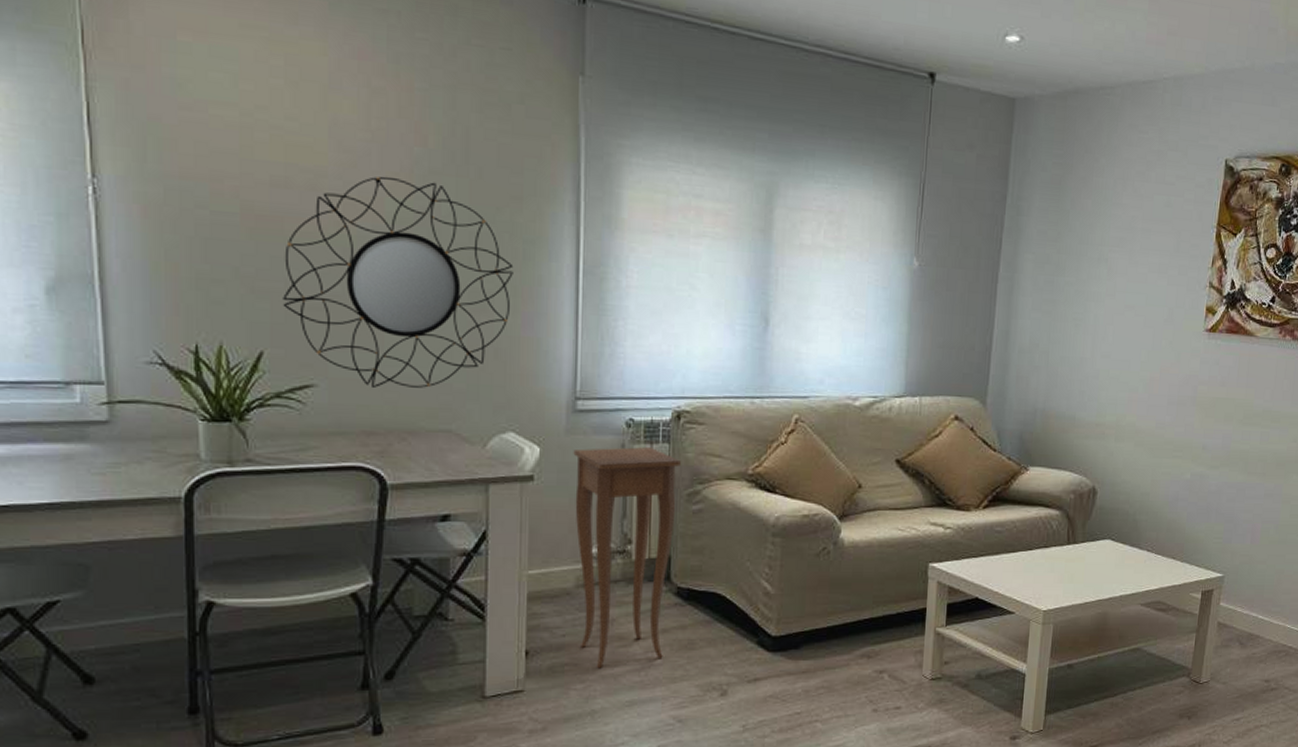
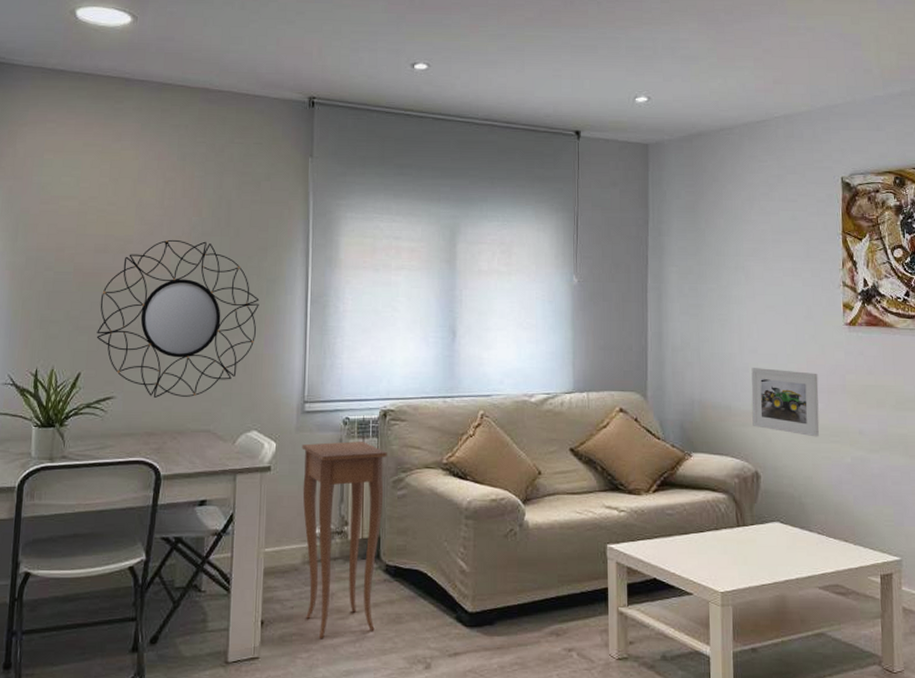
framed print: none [1096,375,1170,452] -> present [751,368,820,437]

